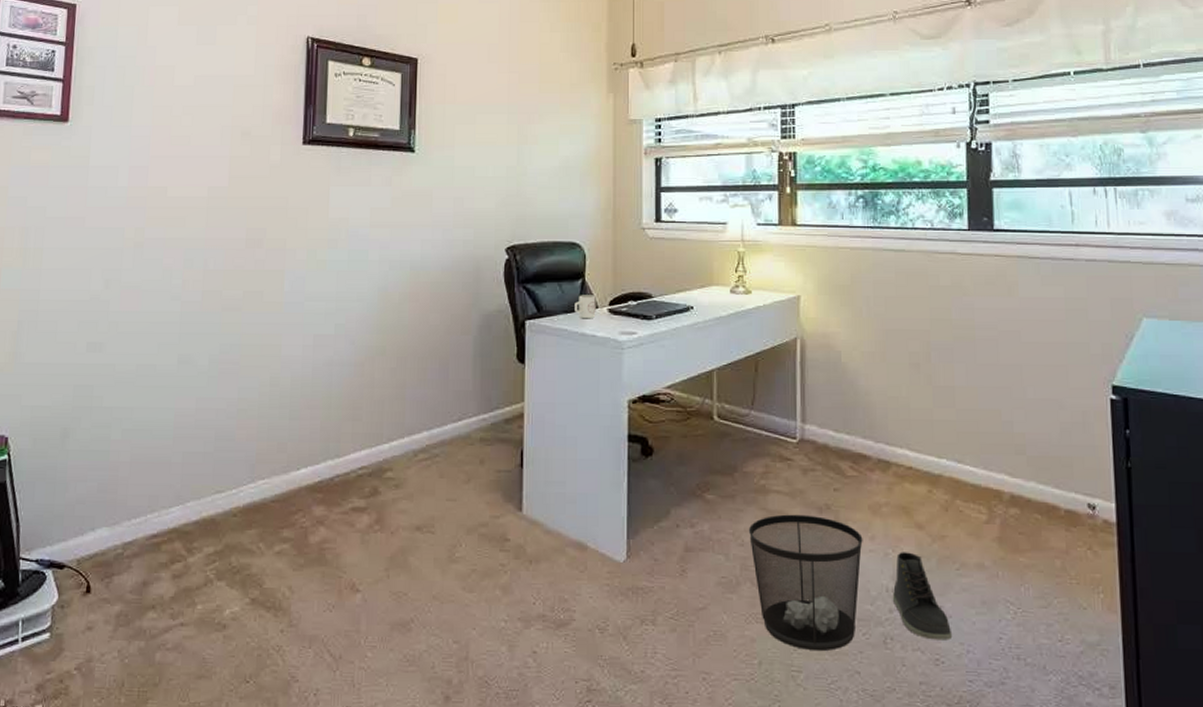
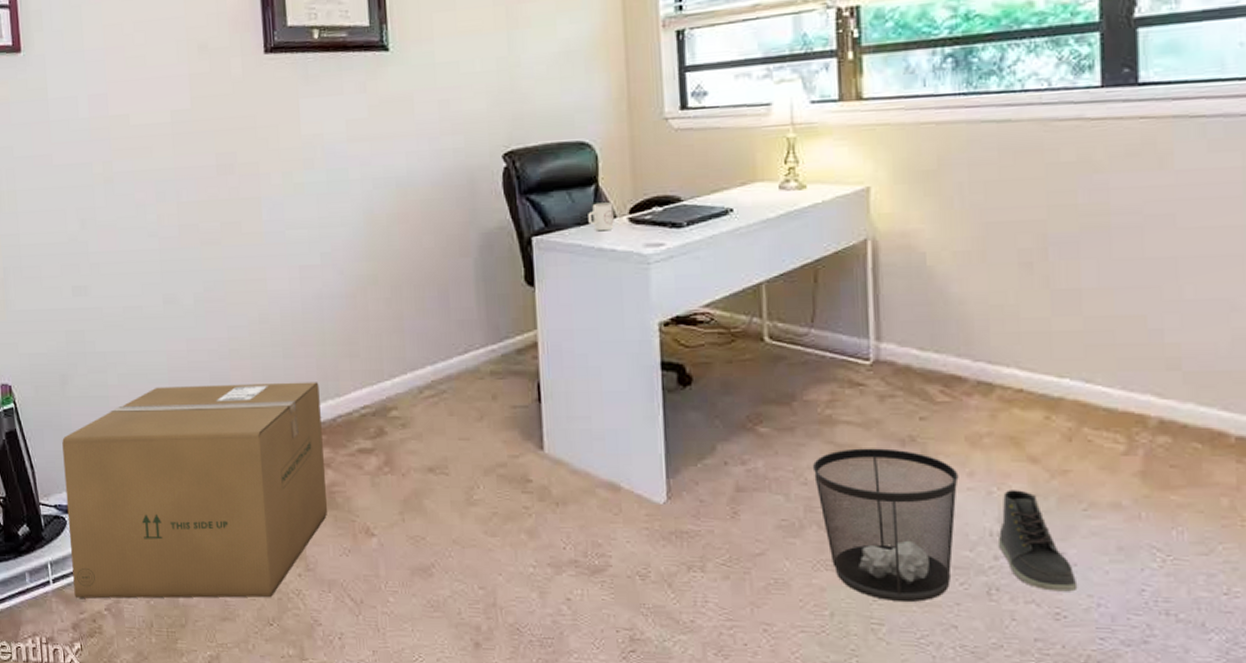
box: none [43,442,321,658] -> present [62,382,328,599]

